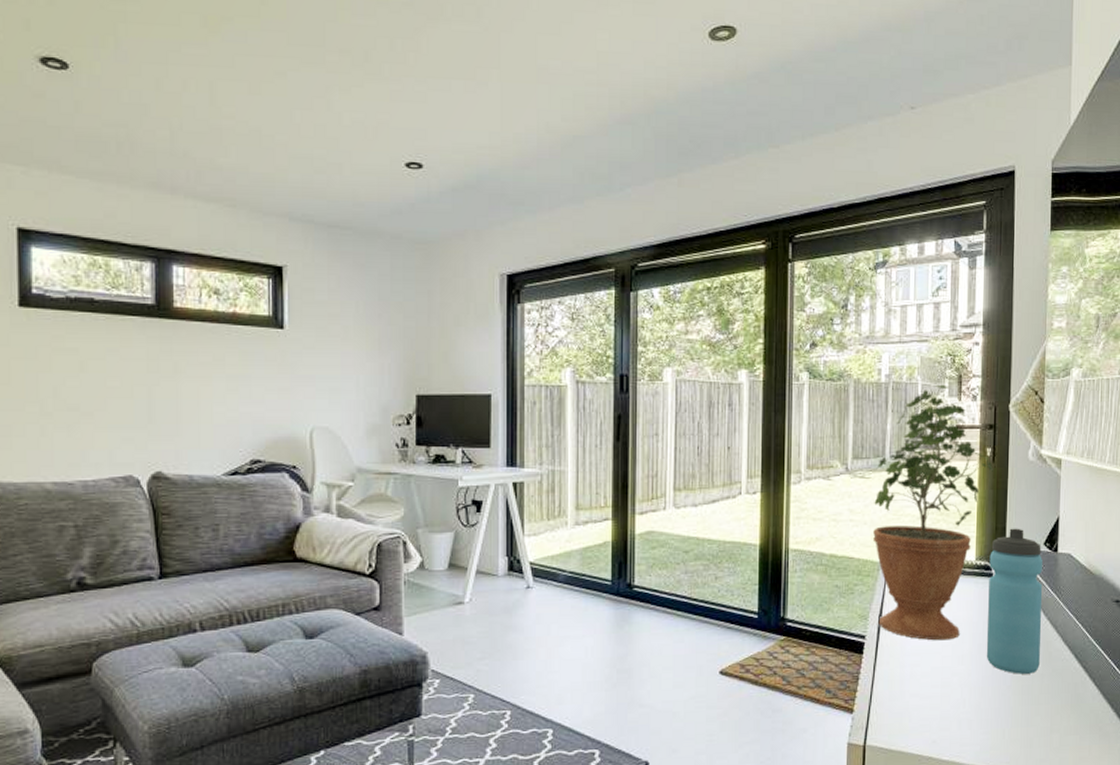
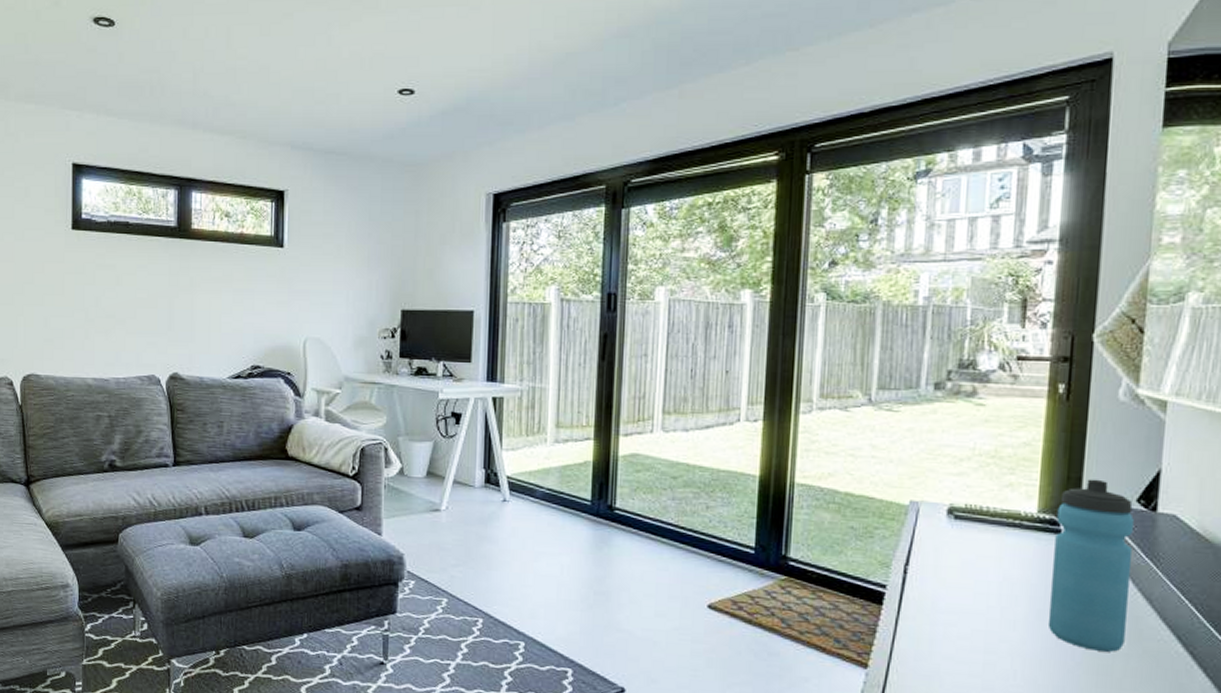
potted plant: present [872,384,993,641] -> none [900,309,1067,601]

